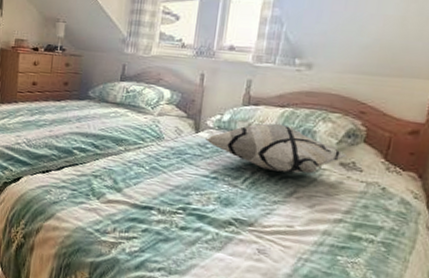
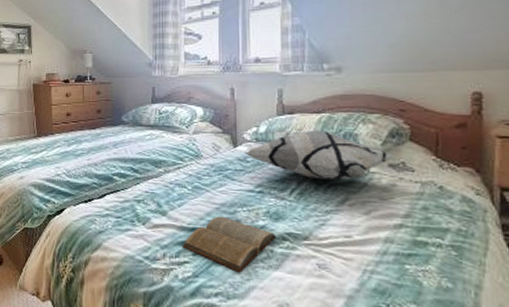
book: none [132,197,224,252] -> present [182,216,276,273]

